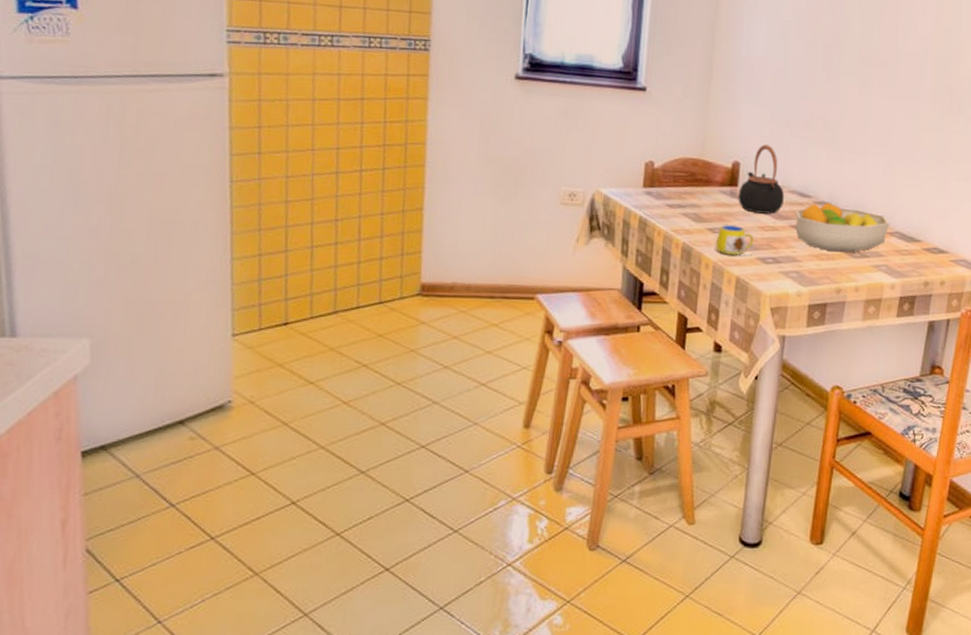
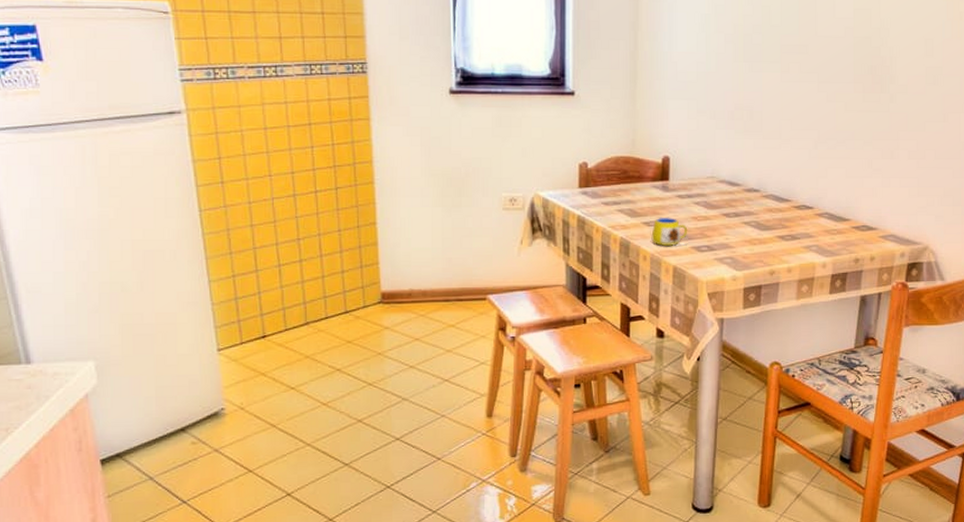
teapot: present [738,144,784,214] -> none [670,138,714,204]
fruit bowl: present [795,202,890,253] -> none [727,189,818,235]

